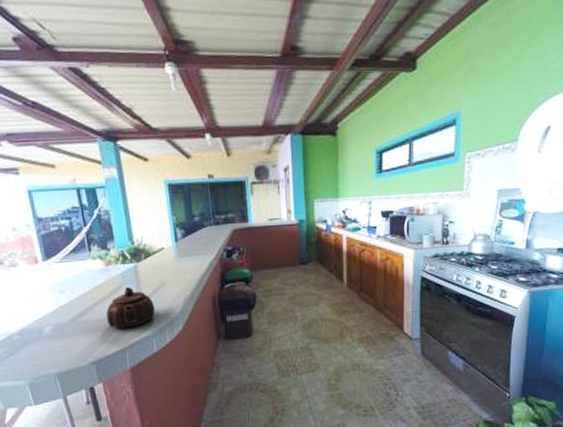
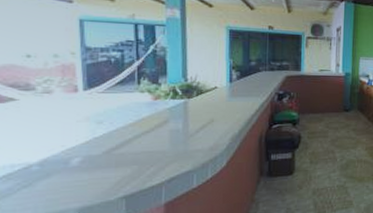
teapot: present [105,287,155,329] -> none [146,122,200,164]

